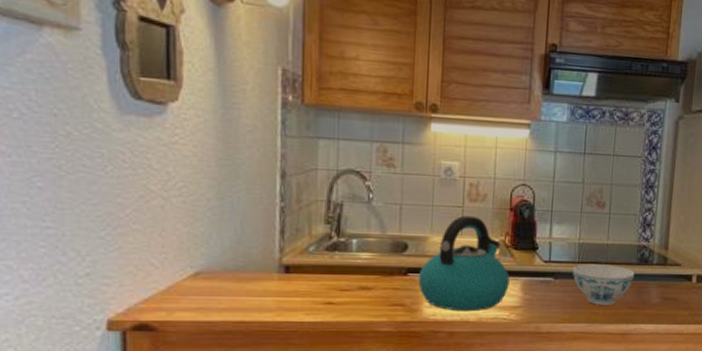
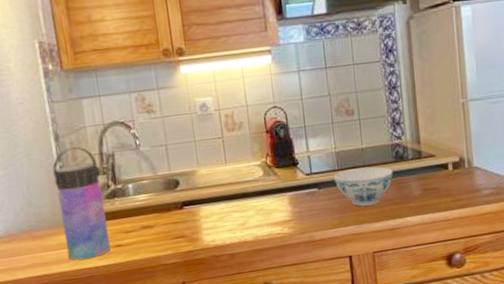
water bottle: none [271,188,326,311] -> present [52,146,111,261]
kettle: present [418,215,510,312] -> none [193,144,278,235]

